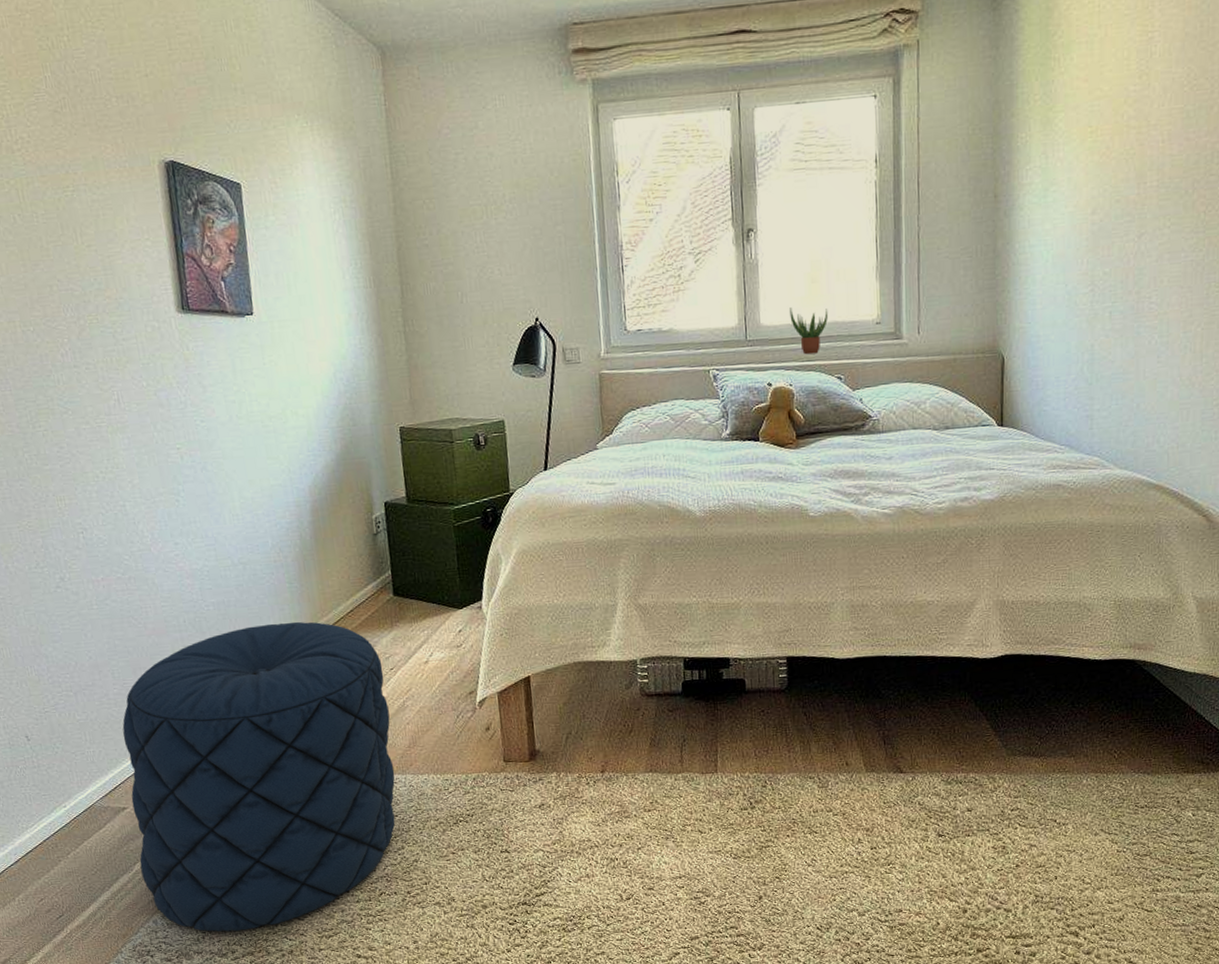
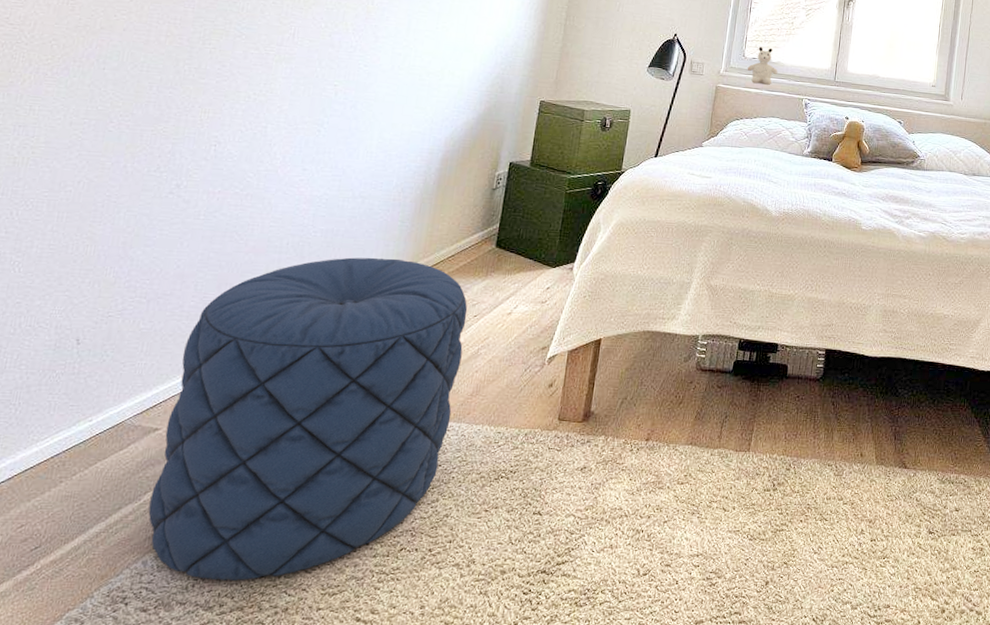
stuffed animal: none [633,313,672,362] -> present [747,46,778,86]
potted plant: present [790,307,829,355] -> none [870,62,899,101]

